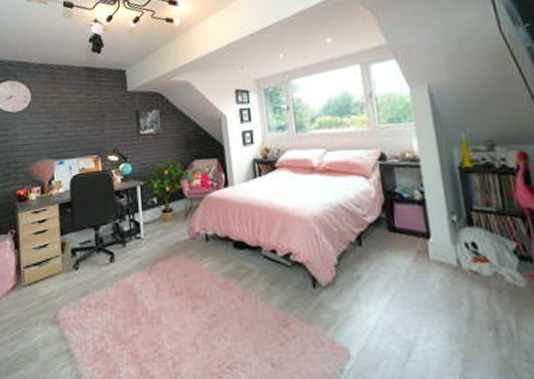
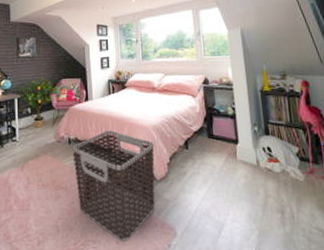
clothes hamper: none [210,223,321,364] -> present [72,130,155,242]

